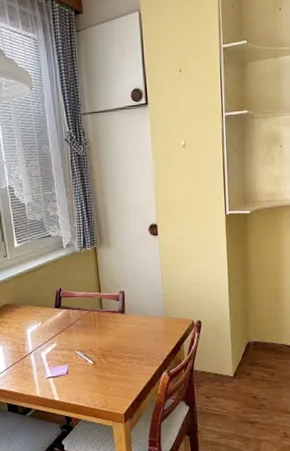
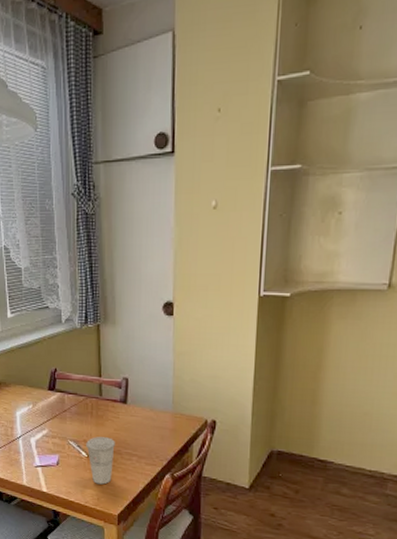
cup: none [91,345,117,388] -> present [86,437,115,485]

